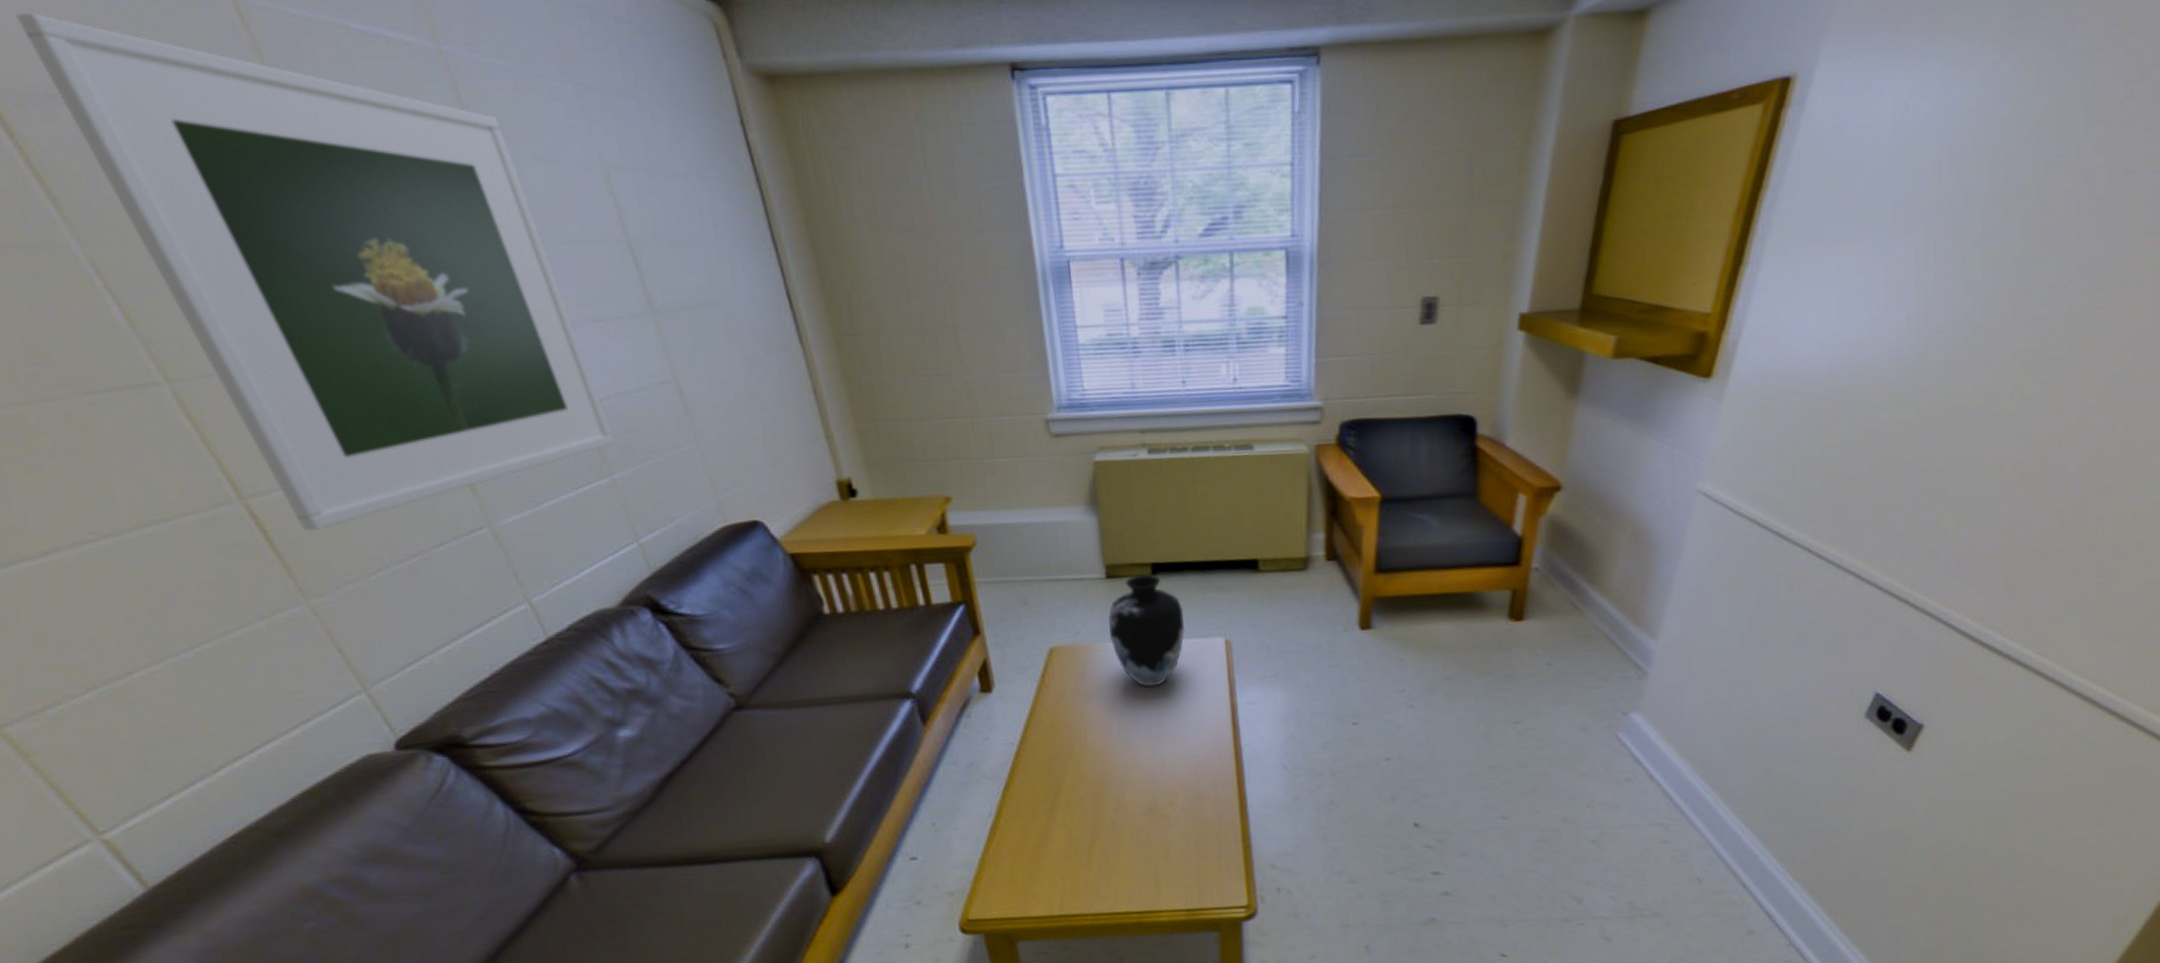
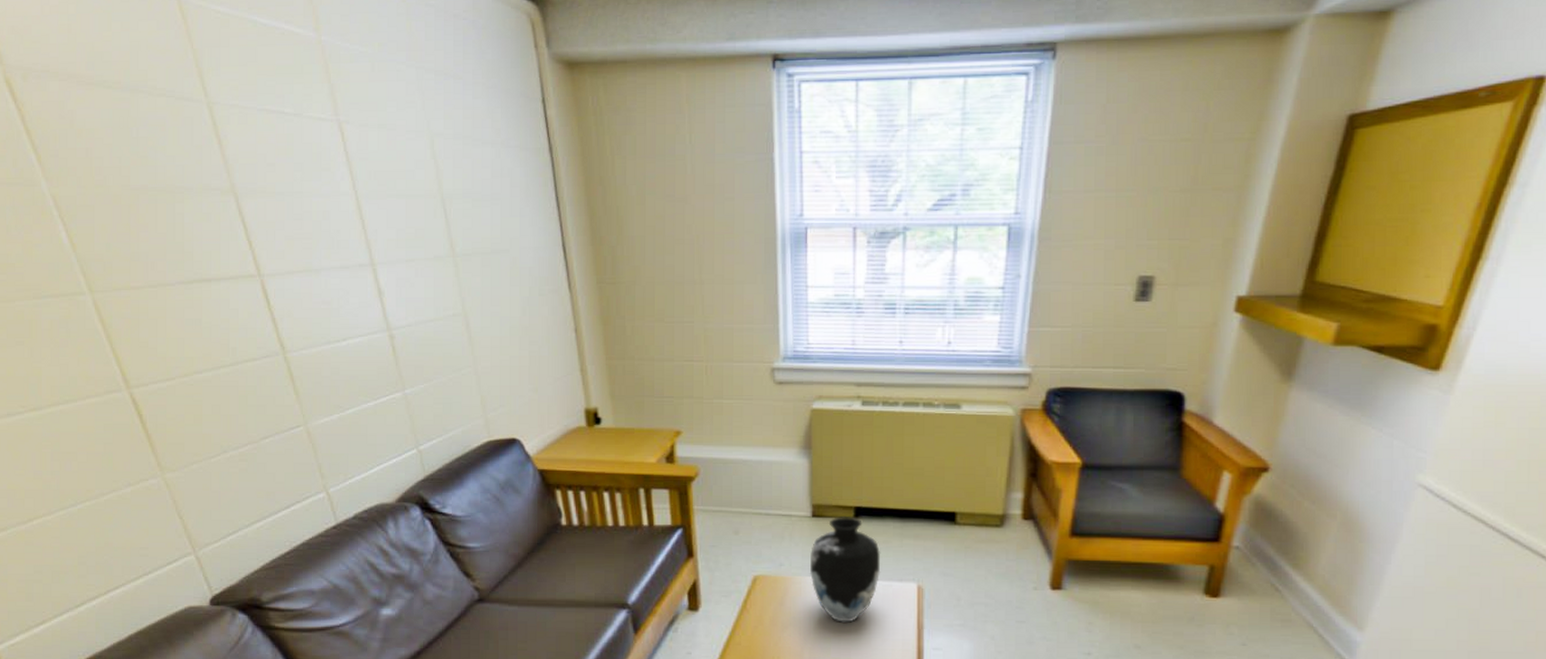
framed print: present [16,13,616,532] -> none [32,10,411,419]

